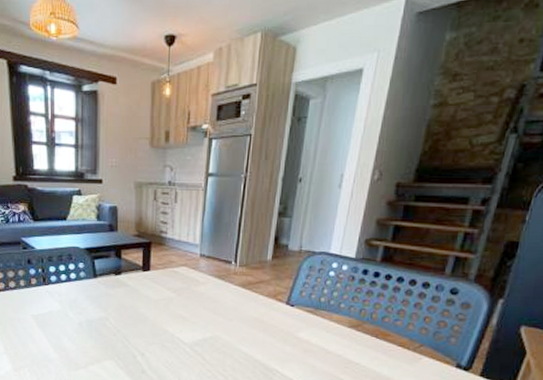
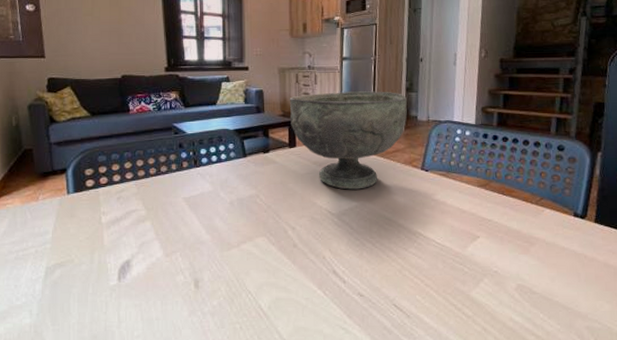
decorative bowl: none [145,213,278,320] -> present [289,91,407,190]

